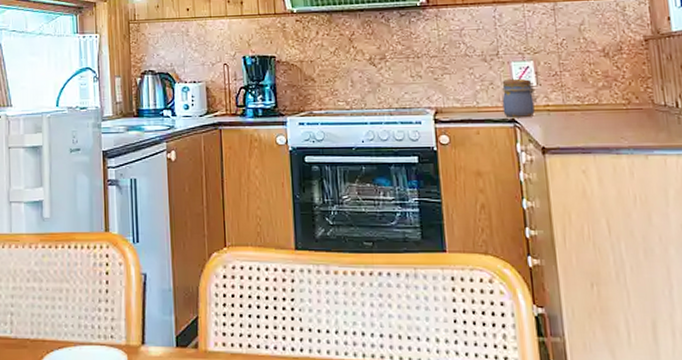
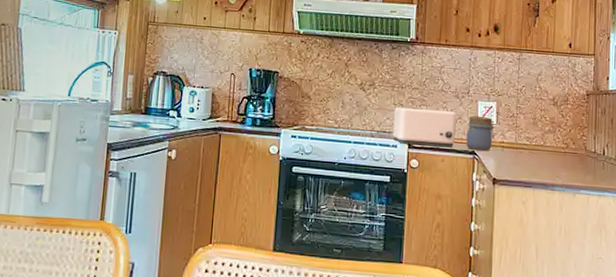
toaster: none [412,76,490,119] -> present [393,106,457,148]

